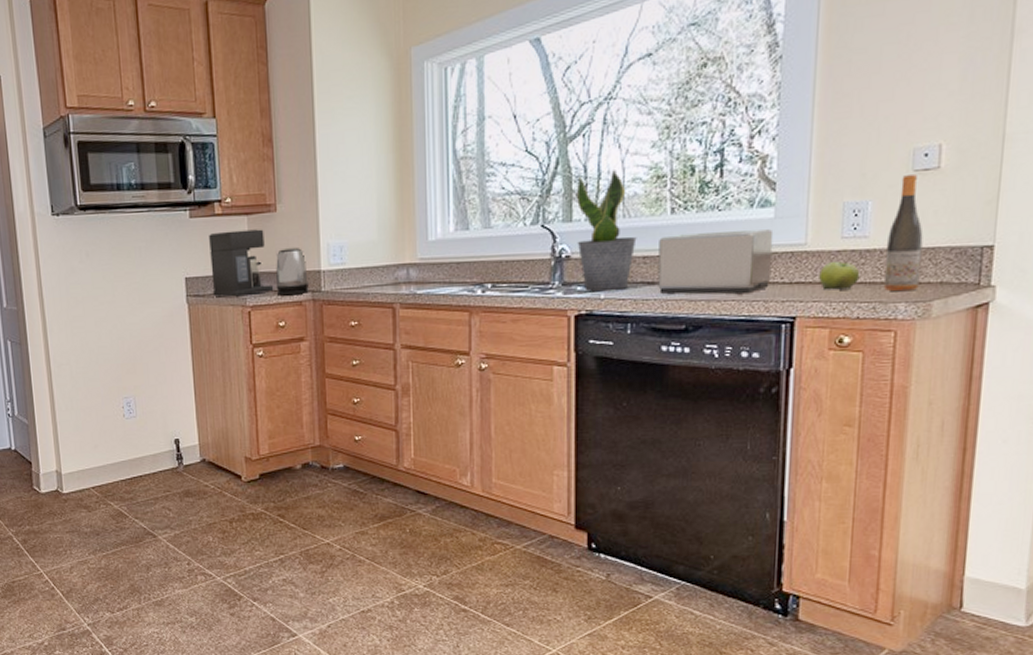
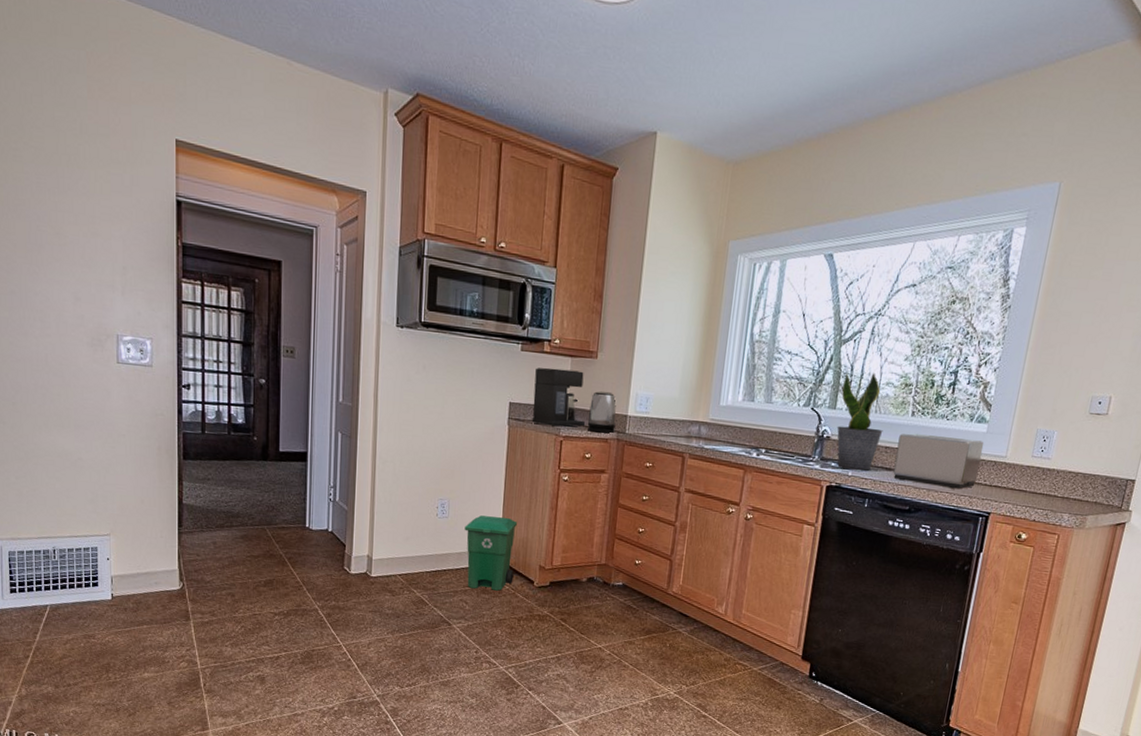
recycling bin: none [156,408,218,492] -> present [464,515,518,591]
fruit: present [819,260,860,291] -> none [1011,473,1041,497]
wine bottle: present [883,173,924,292] -> none [1055,415,1092,506]

